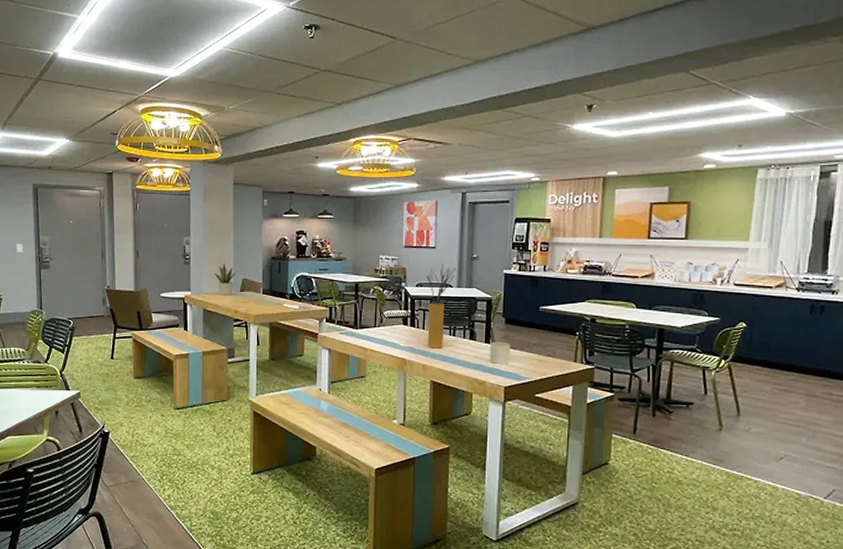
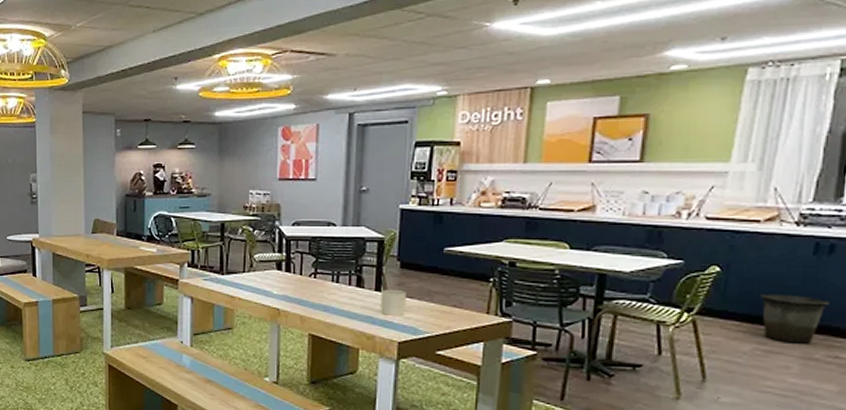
potted plant: present [214,263,238,296] -> none [63,202,89,239]
vase: present [426,263,456,349] -> none [305,197,340,297]
waste bin: none [774,344,823,384] -> present [759,293,830,344]

